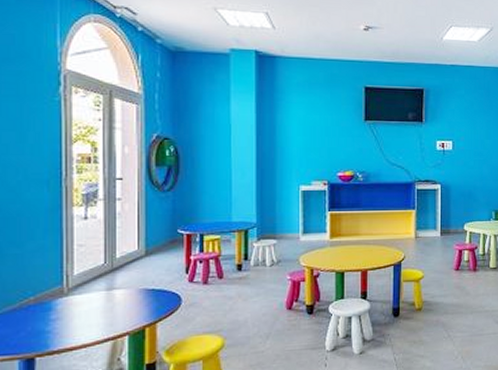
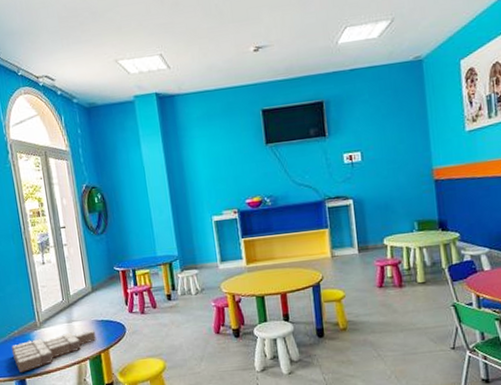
building blocks: none [20,300,142,349] -> present [11,330,97,372]

